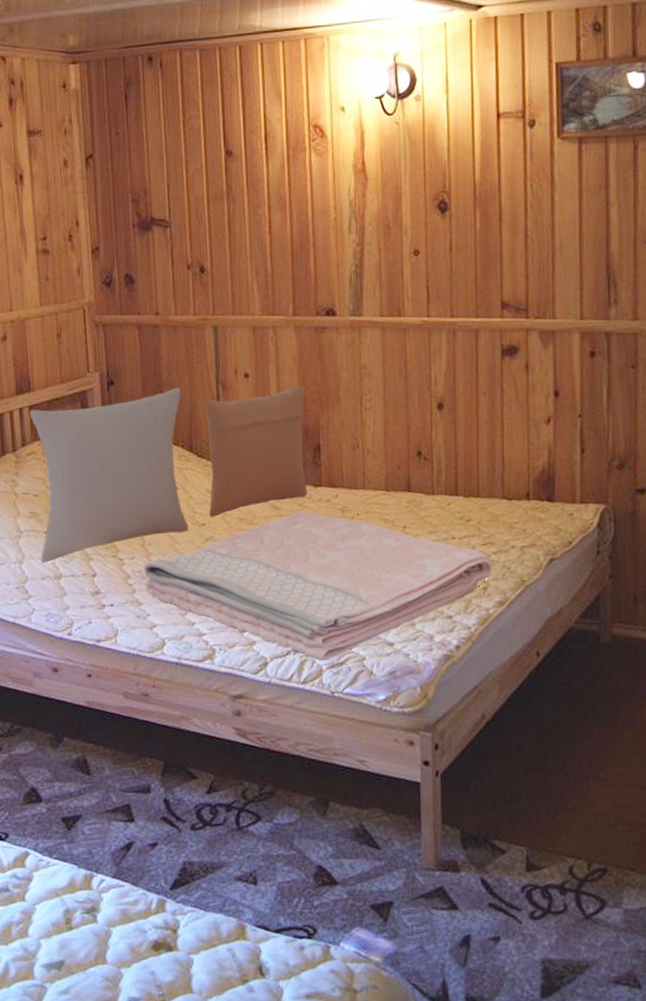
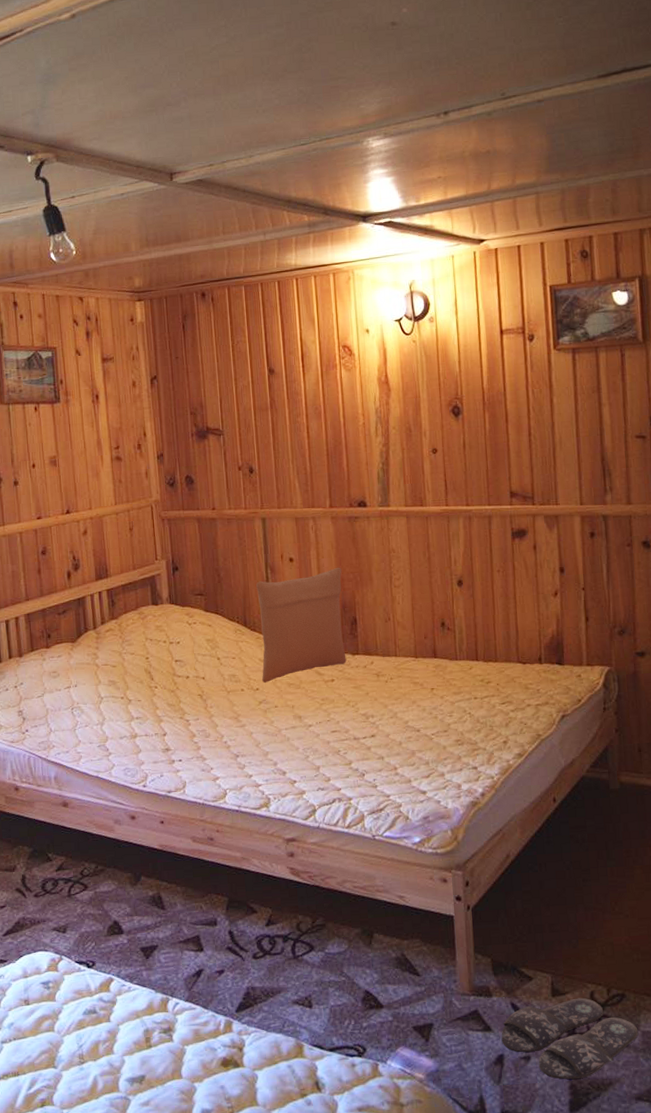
pillow: present [29,387,189,564] -> none [107,571,245,725]
towel: present [144,511,492,660] -> none [207,676,511,807]
slippers: none [468,873,620,962] -> present [501,997,639,1079]

